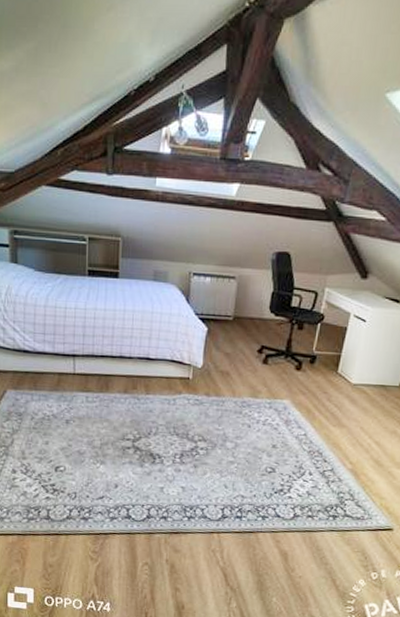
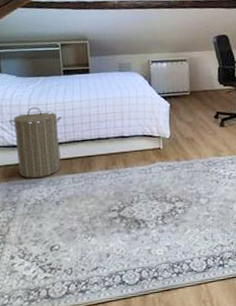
laundry hamper: none [21,309,82,391] -> present [8,107,62,178]

